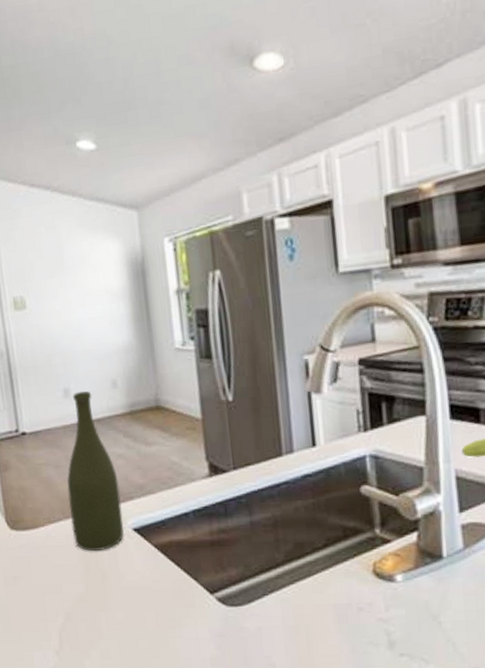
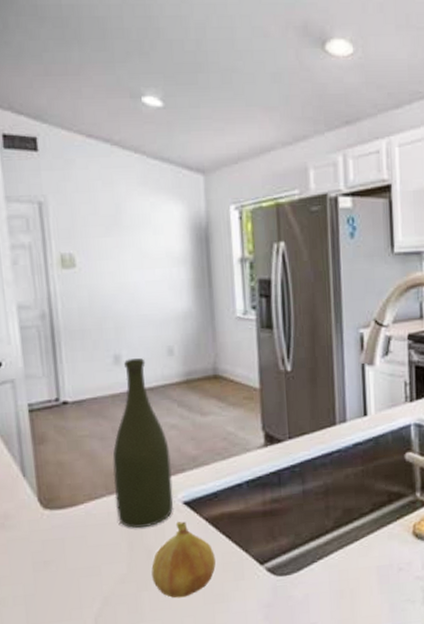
fruit: none [107,547,167,620] -> present [151,521,216,598]

